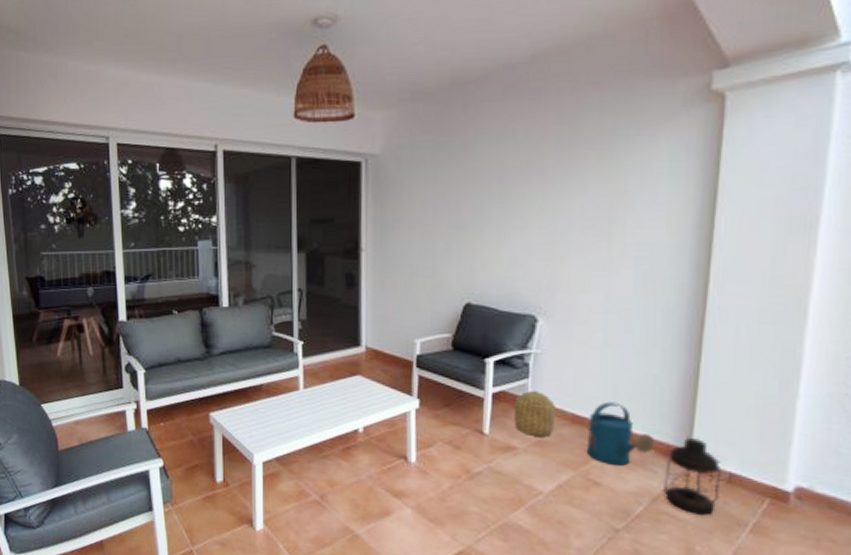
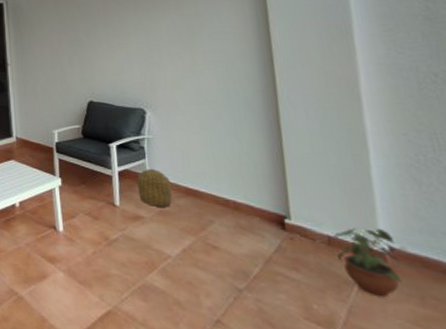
watering can: present [586,401,655,466] -> none [199,176,258,231]
lantern: present [663,436,722,517] -> none [271,204,323,277]
potted plant: none [735,464,803,538] -> present [334,228,401,296]

